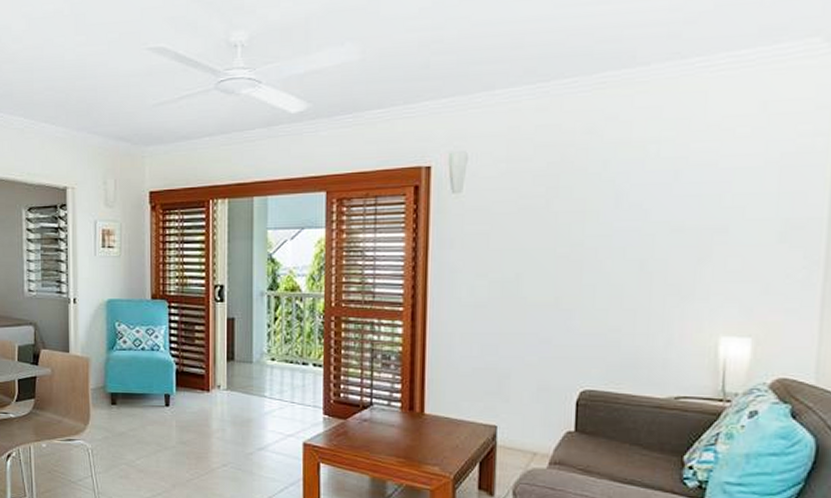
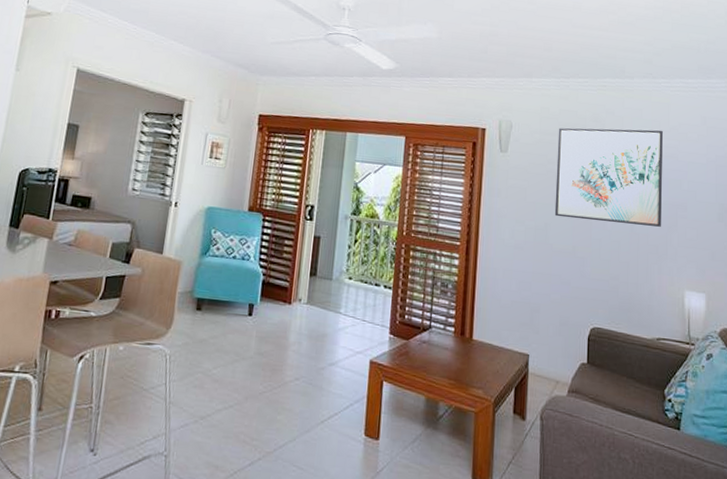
wall art: none [529,130,695,263] -> present [554,128,663,227]

